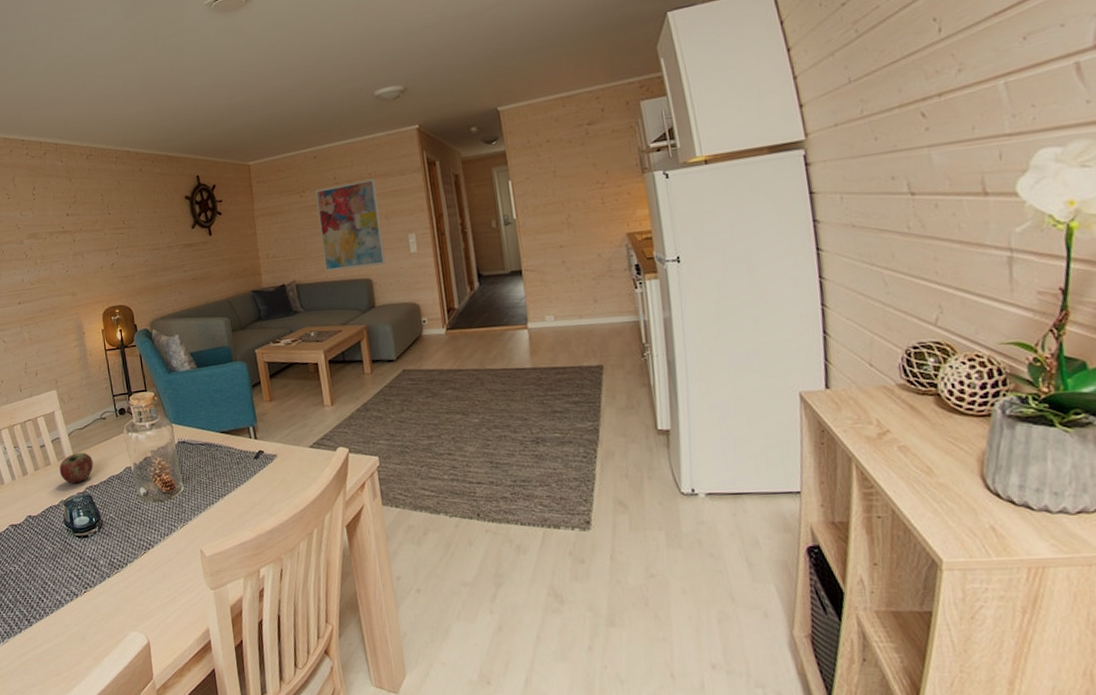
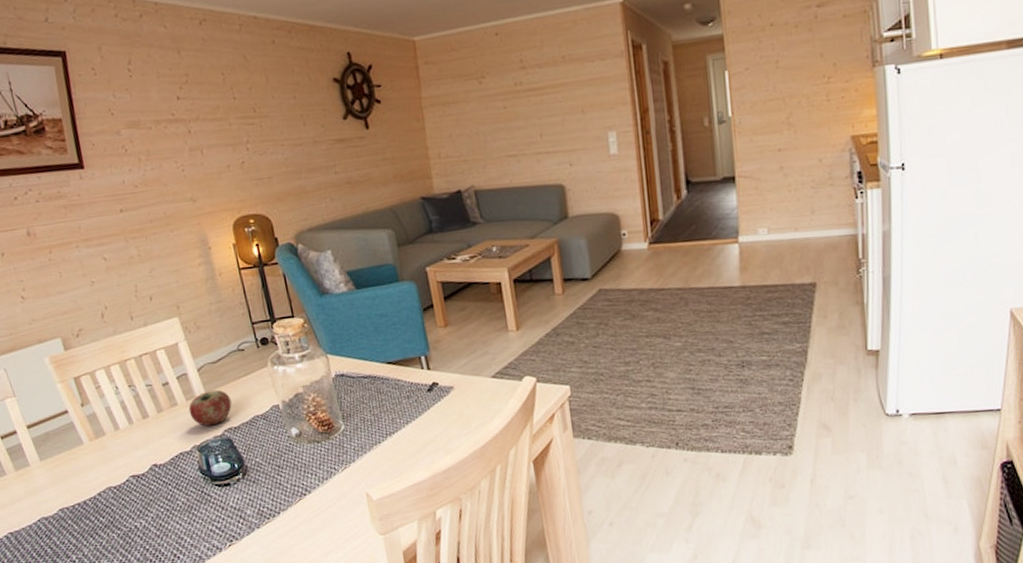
wall art: present [315,178,387,271] -> none [496,63,582,175]

